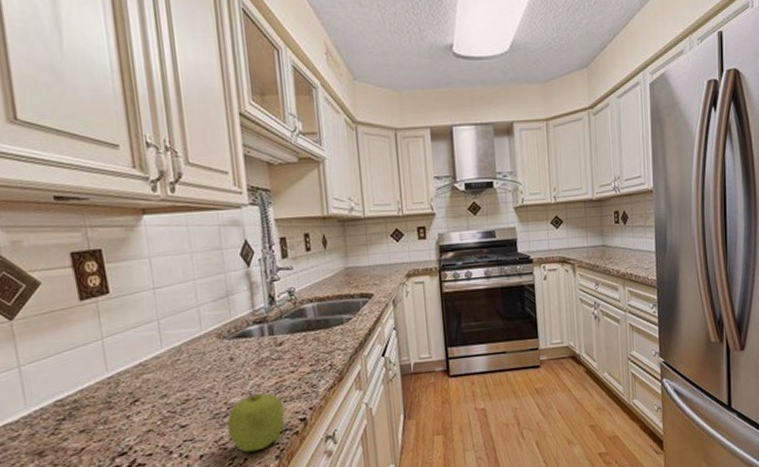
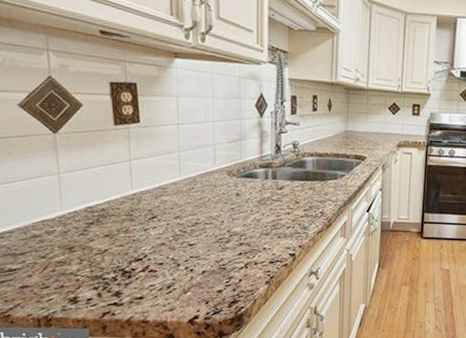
fruit: present [227,392,285,453] -> none [228,225,277,275]

